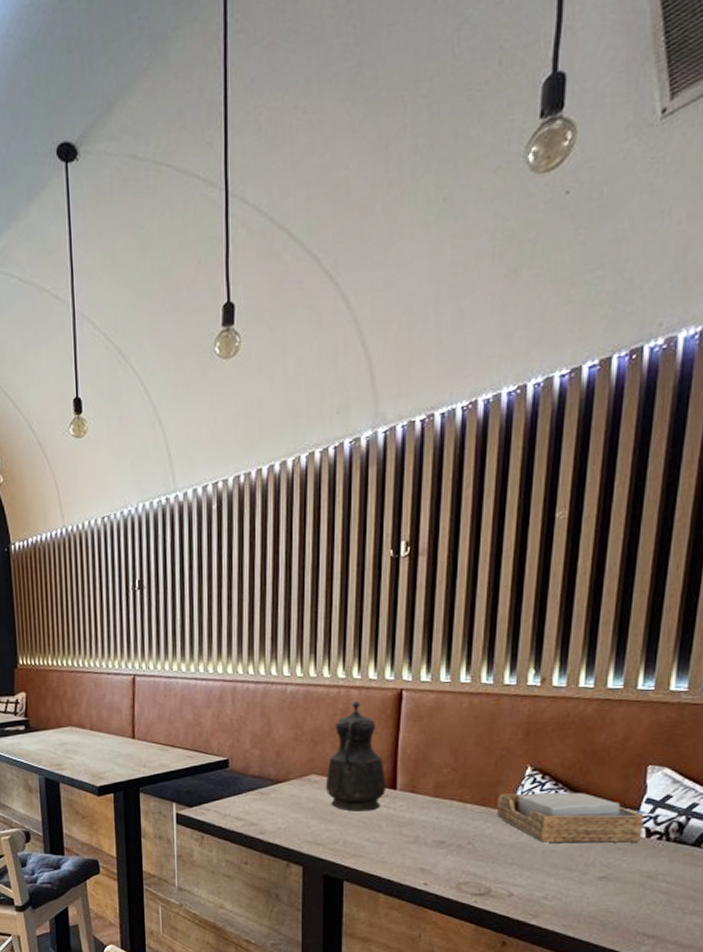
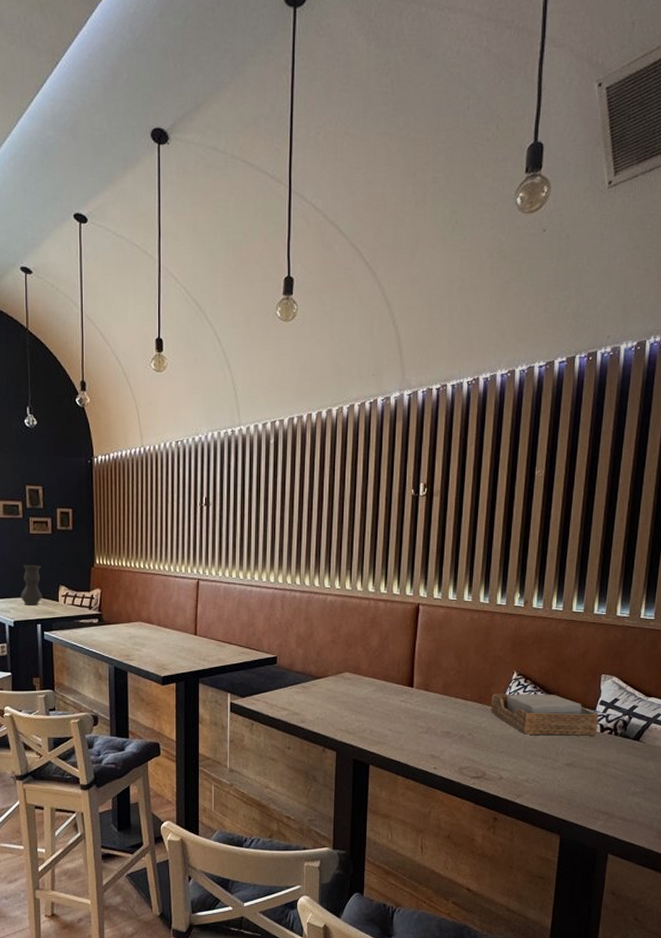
coffeepot: present [325,700,386,811] -> none [356,611,405,705]

